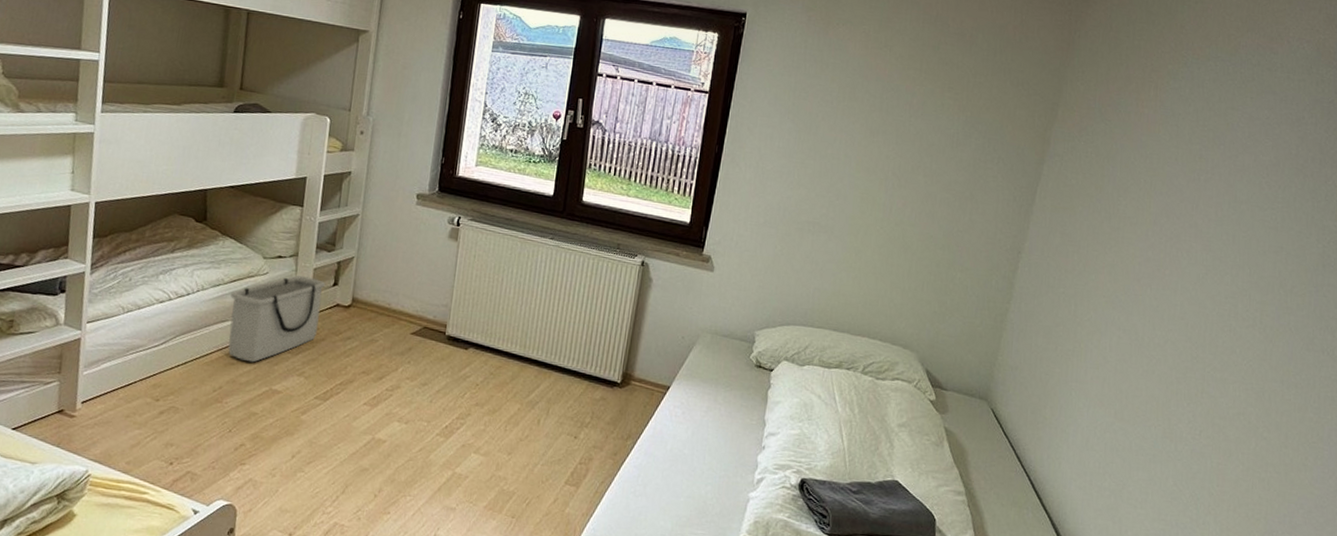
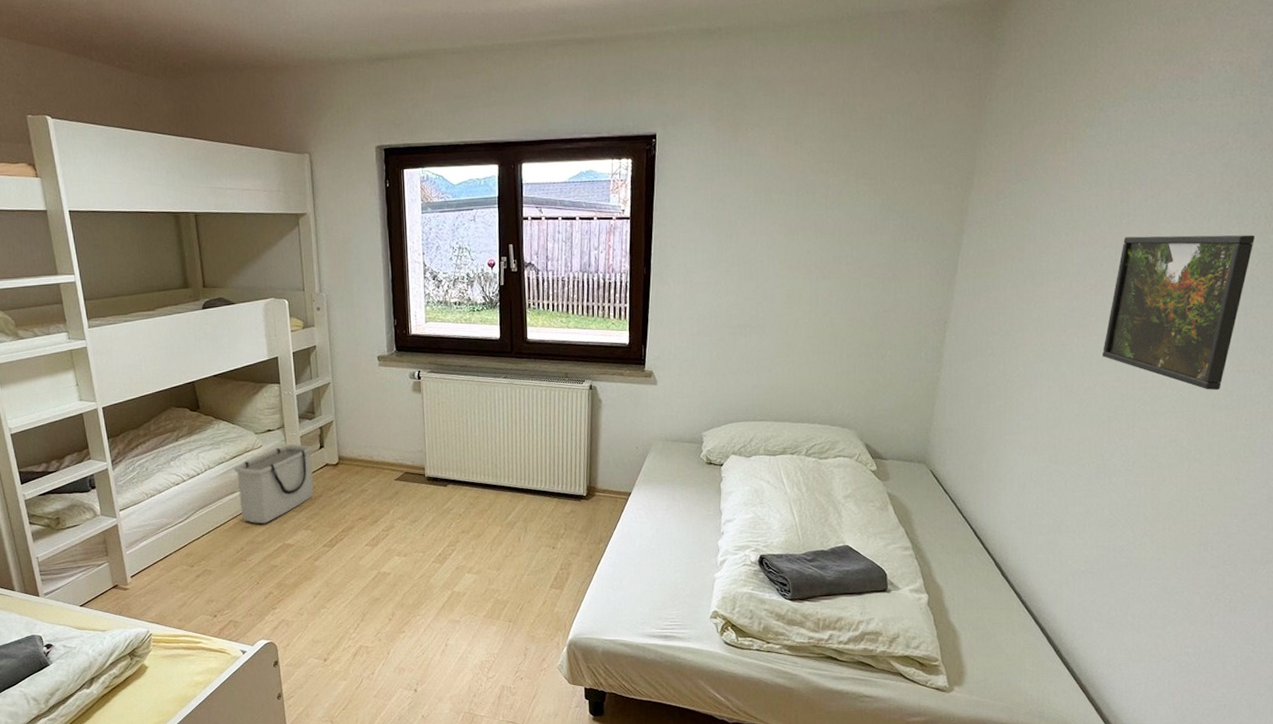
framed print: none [1174,194,1327,367] -> present [1103,235,1255,391]

